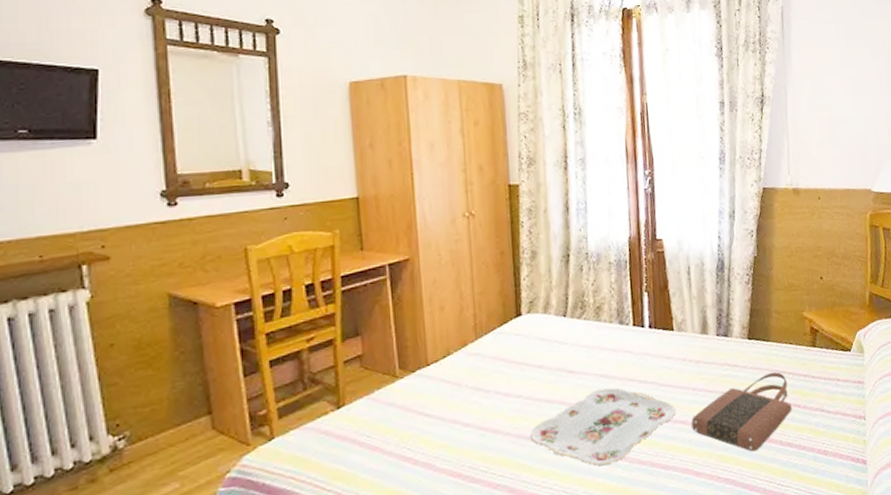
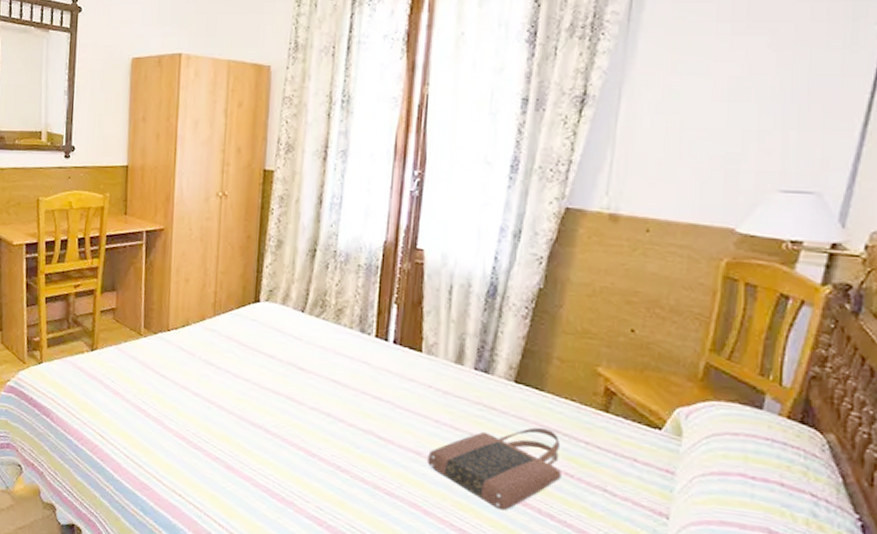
serving tray: present [531,388,676,466] -> none [253,394,411,472]

